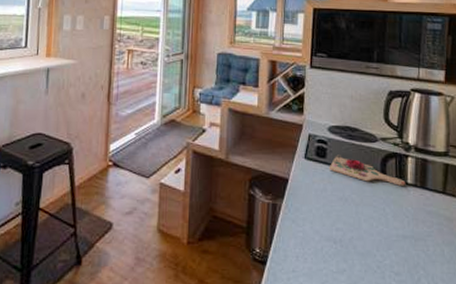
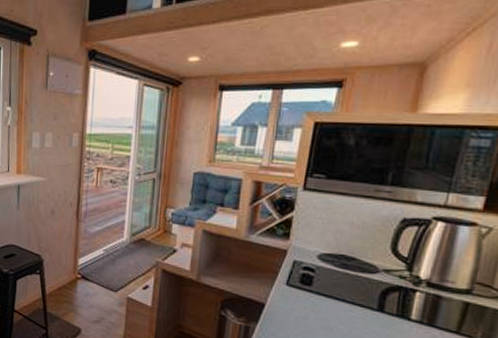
cutting board: present [329,154,406,186] -> none [314,283,409,321]

